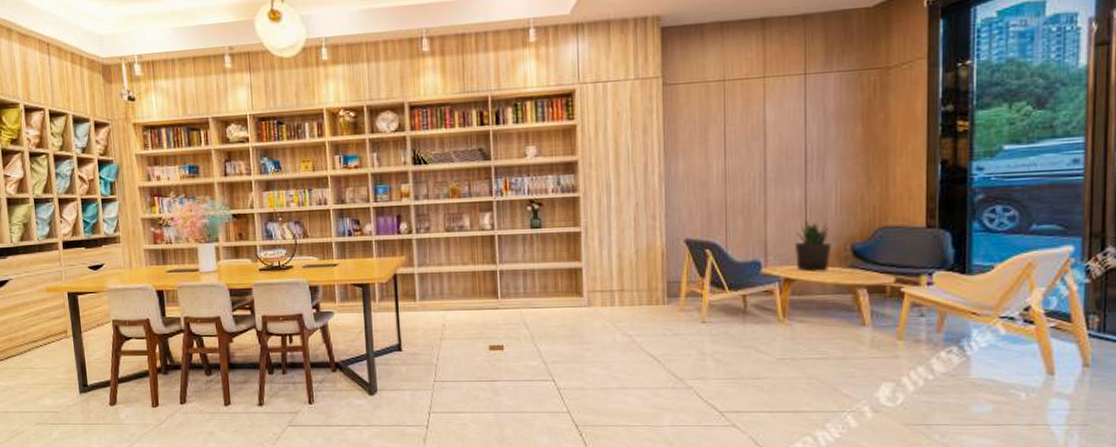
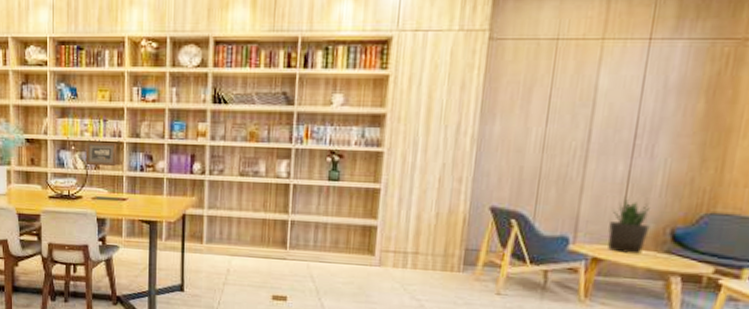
picture frame: none [293,211,324,234] -> present [85,142,117,166]

